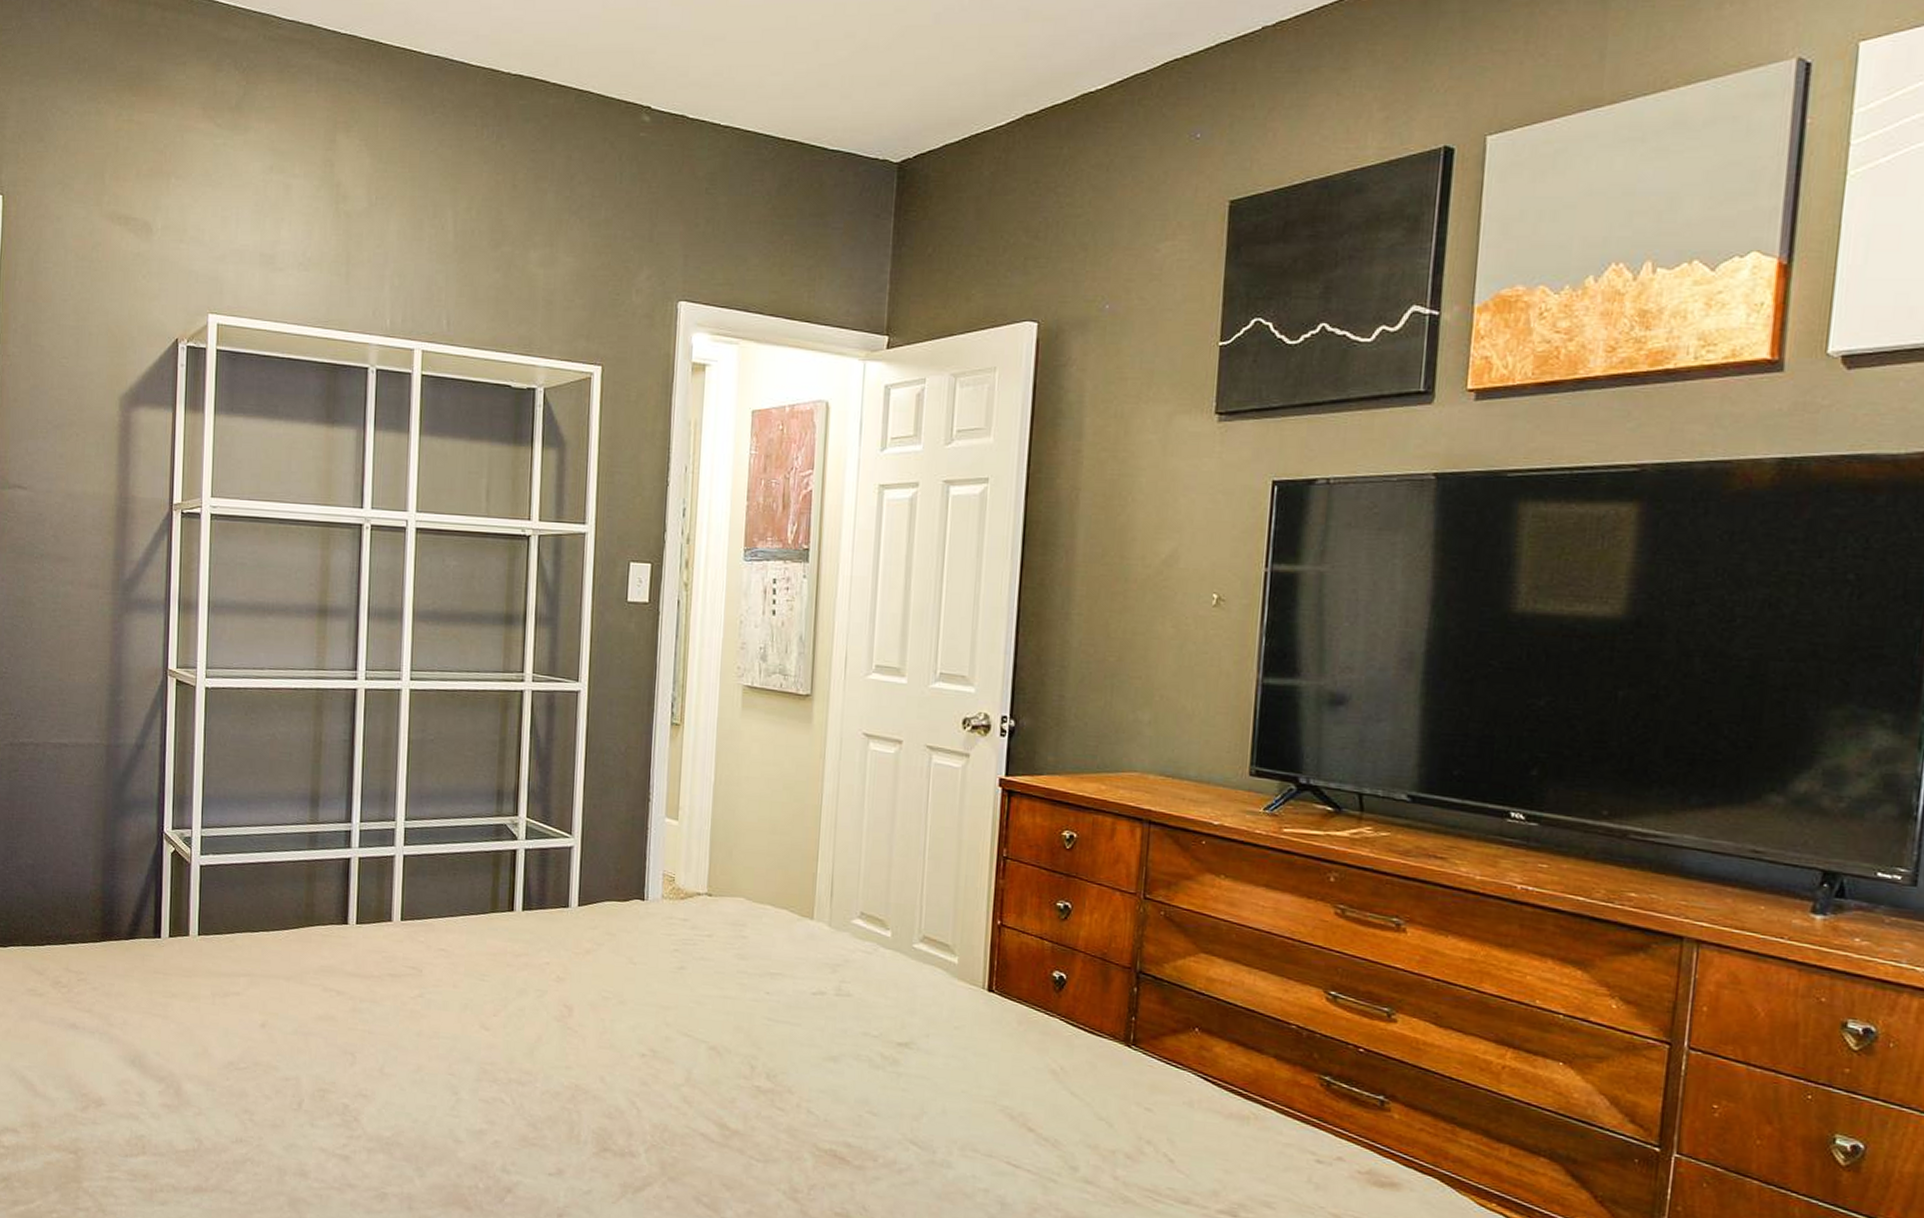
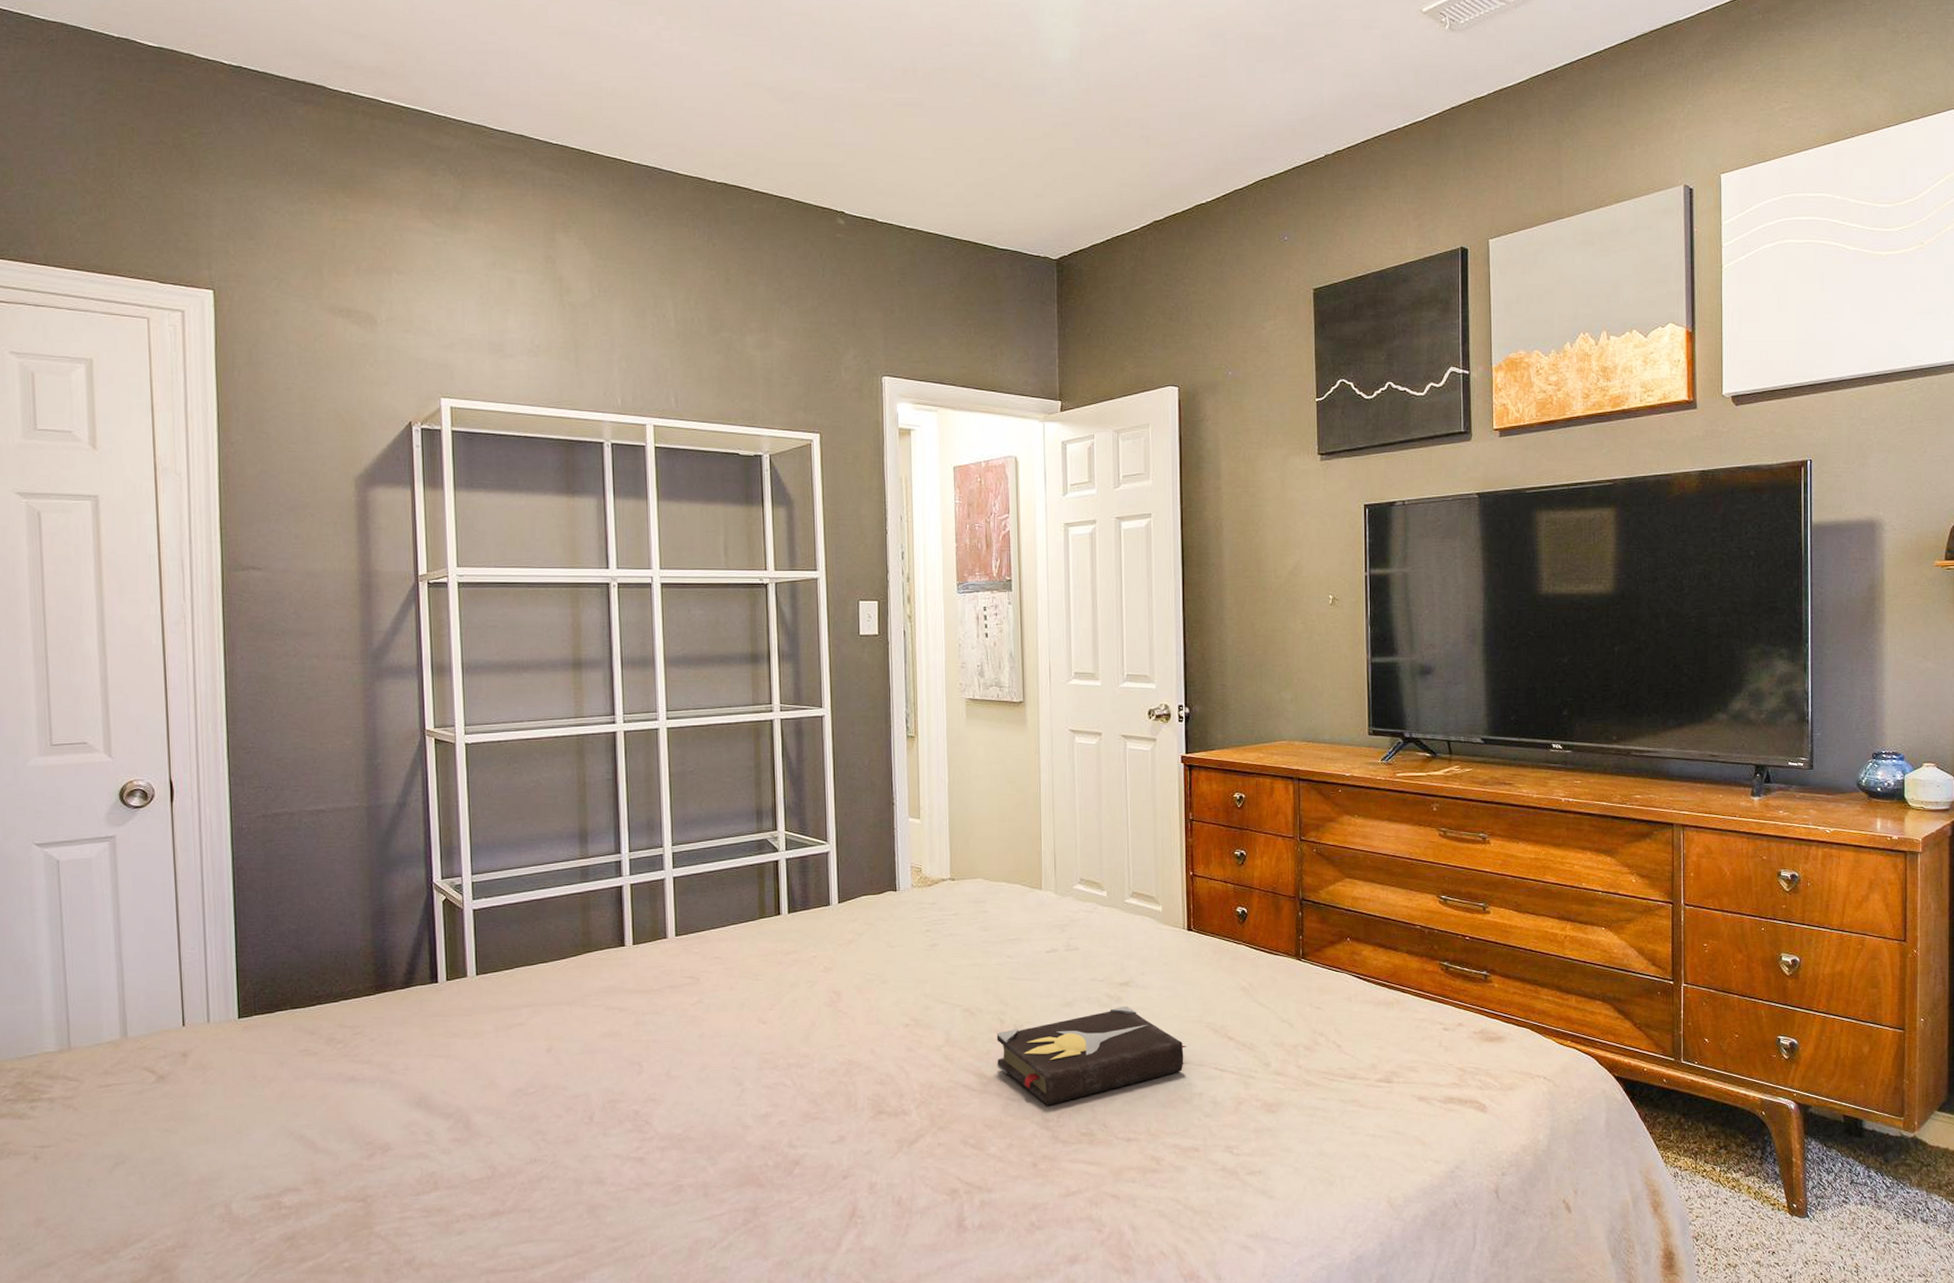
hardback book: none [742,1070,975,1174] -> present [996,1005,1187,1106]

